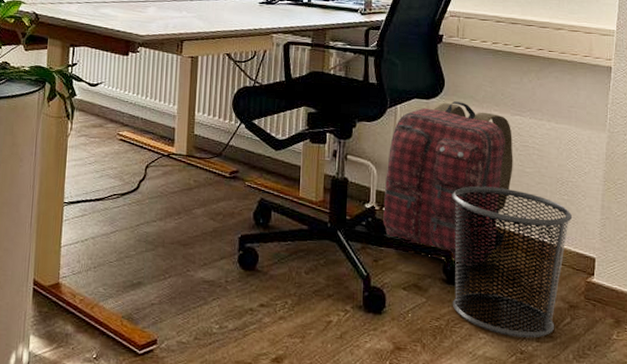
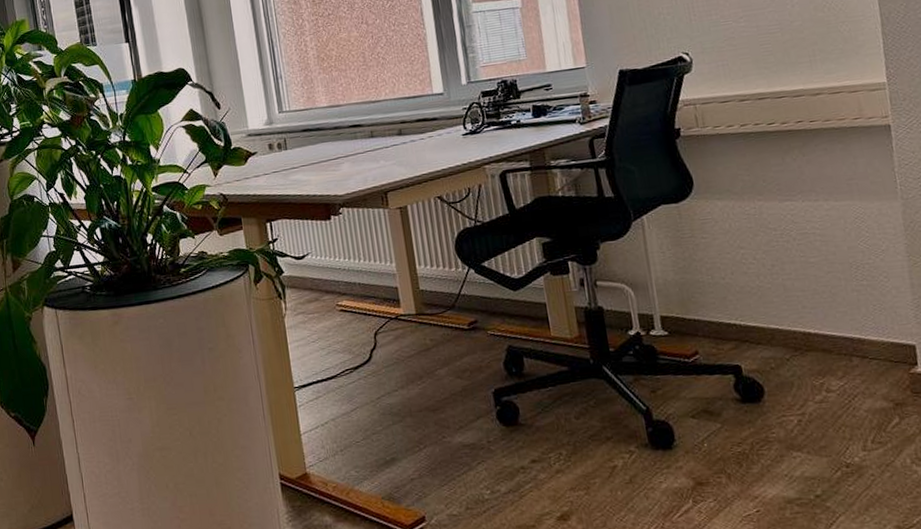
backpack: present [383,101,513,267] -> none [643,198,800,381]
waste bin: present [452,186,573,338] -> none [727,285,882,450]

